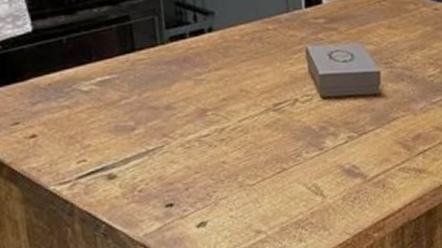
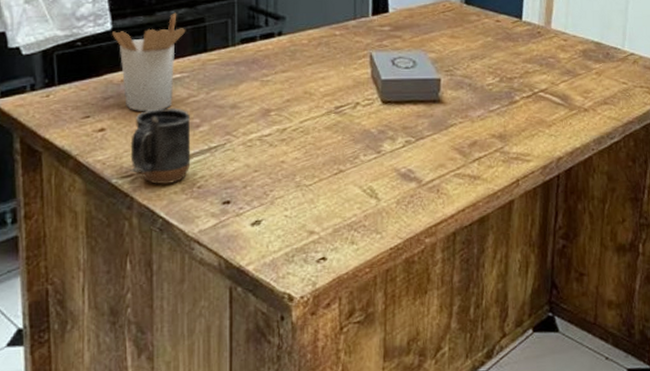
utensil holder: none [33,11,111,116] -> present [112,12,186,111]
mug: none [65,111,129,190] -> present [130,108,191,184]

